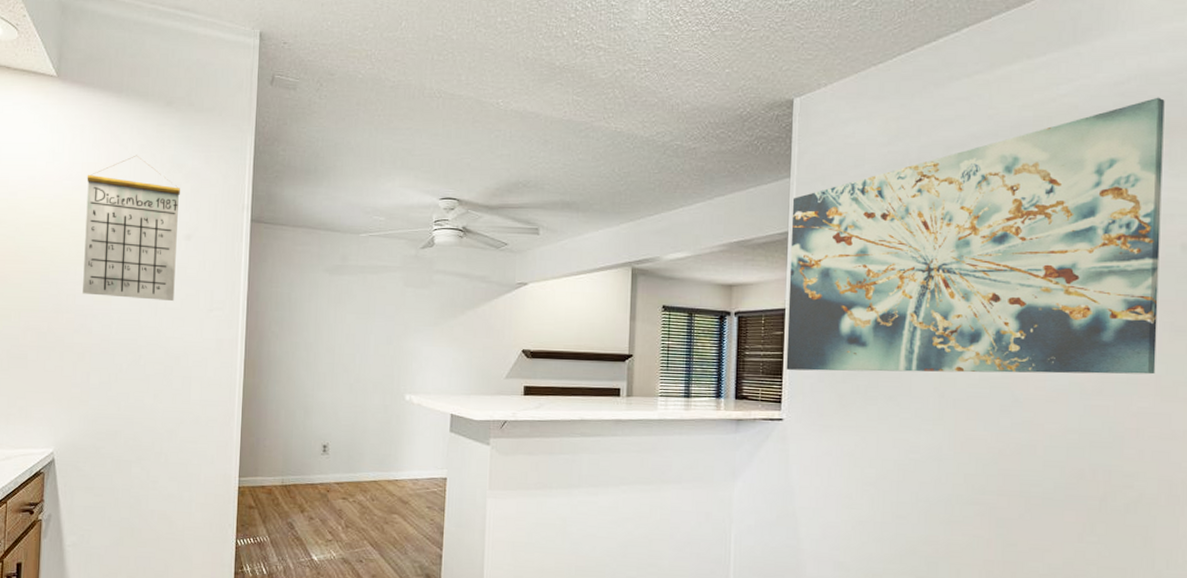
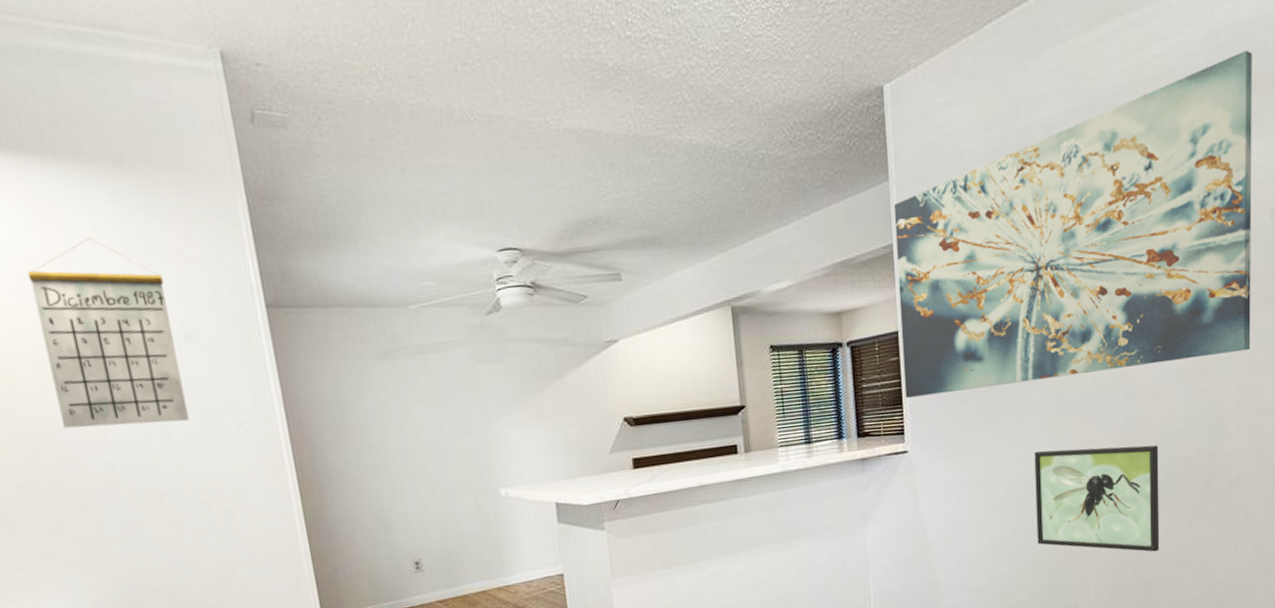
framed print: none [909,439,1048,561] -> present [1034,445,1160,552]

